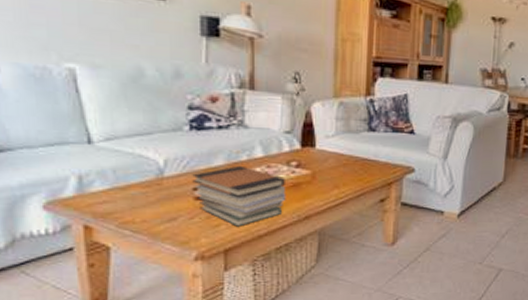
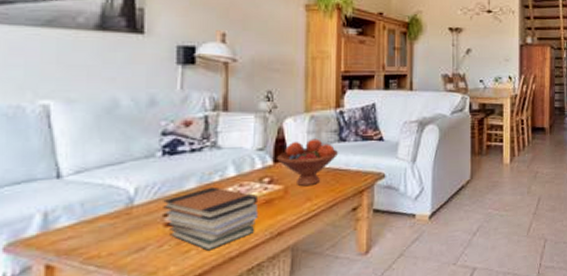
fruit bowl: none [305,126,368,174] -> present [277,138,339,187]

